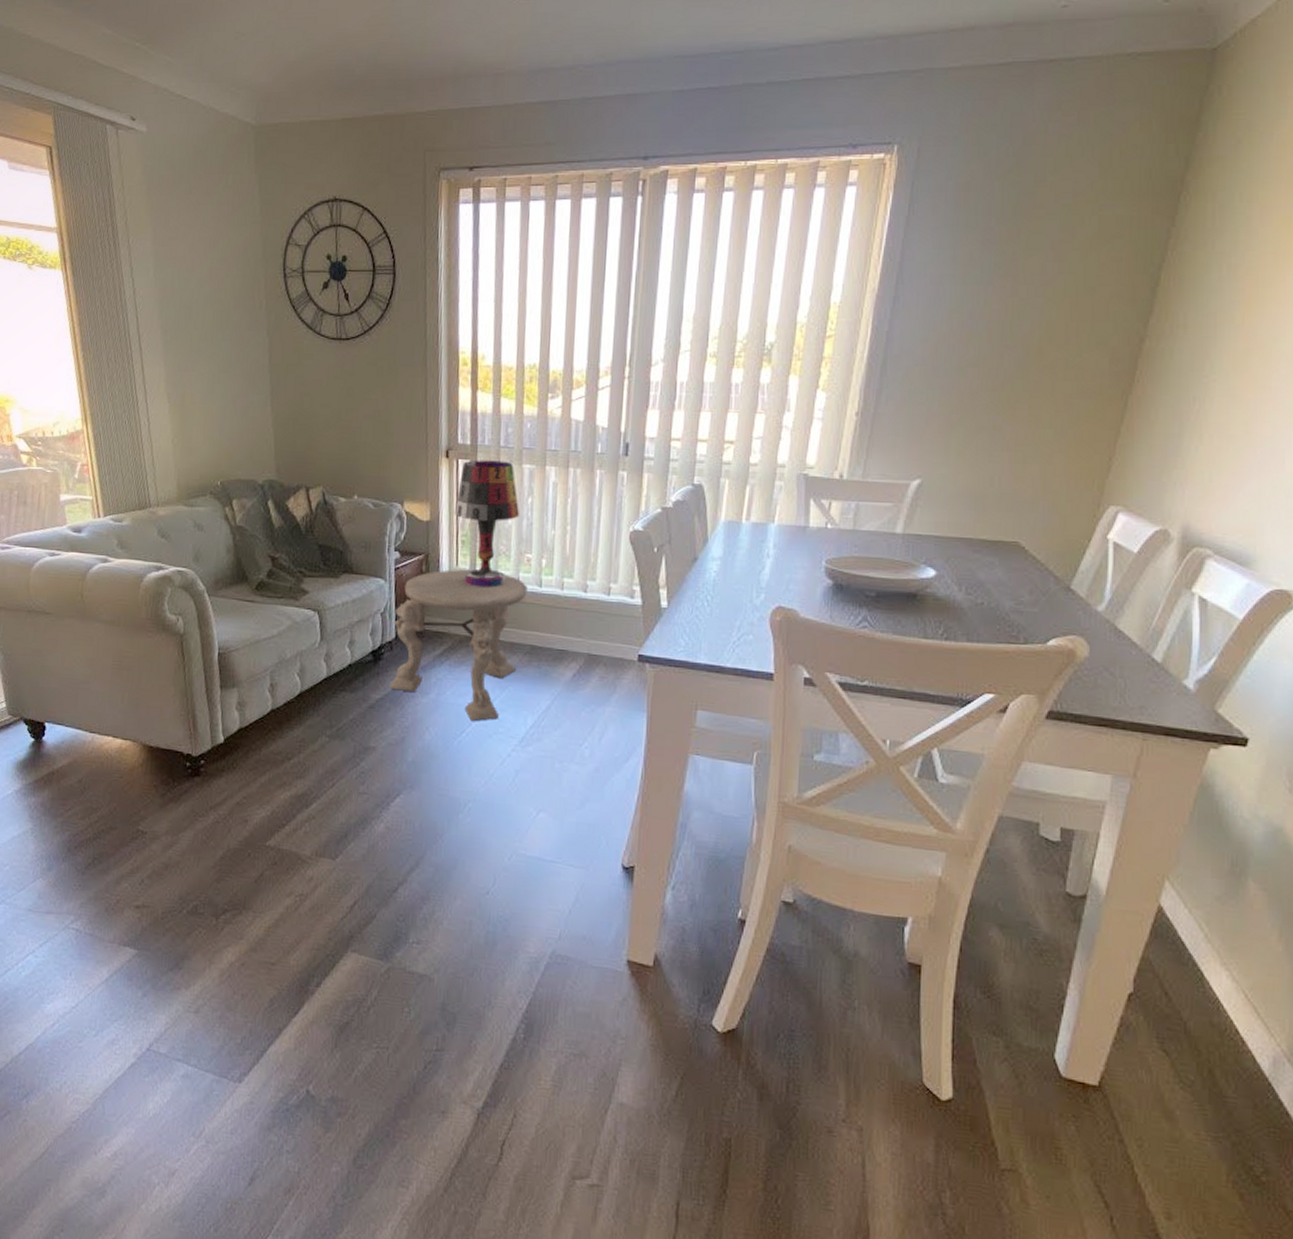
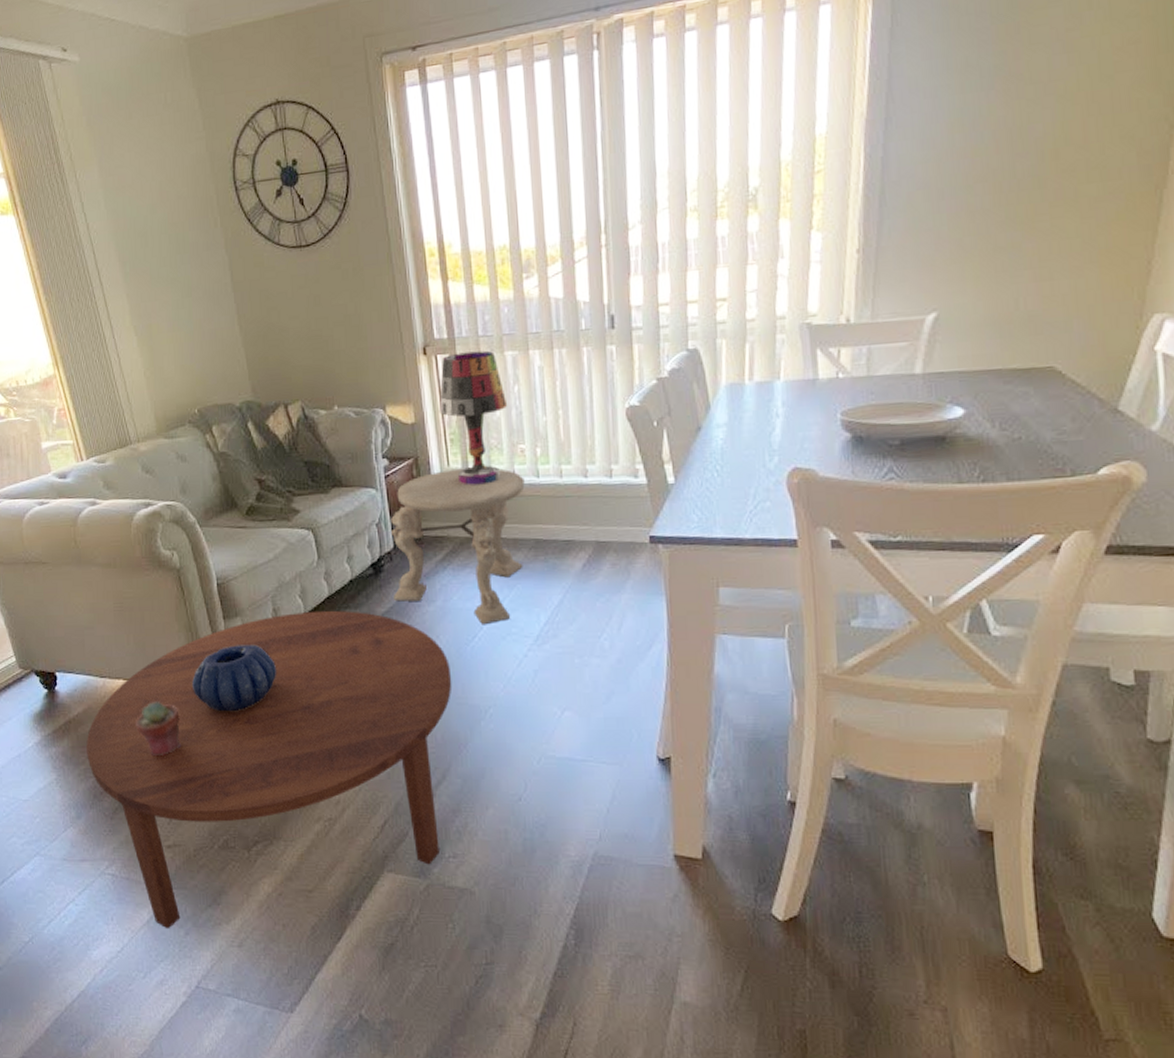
coffee table: none [66,690,436,988] -> present [86,610,452,928]
potted succulent: none [120,762,165,817] -> present [136,702,181,757]
decorative bowl: none [181,715,267,780] -> present [192,644,277,712]

